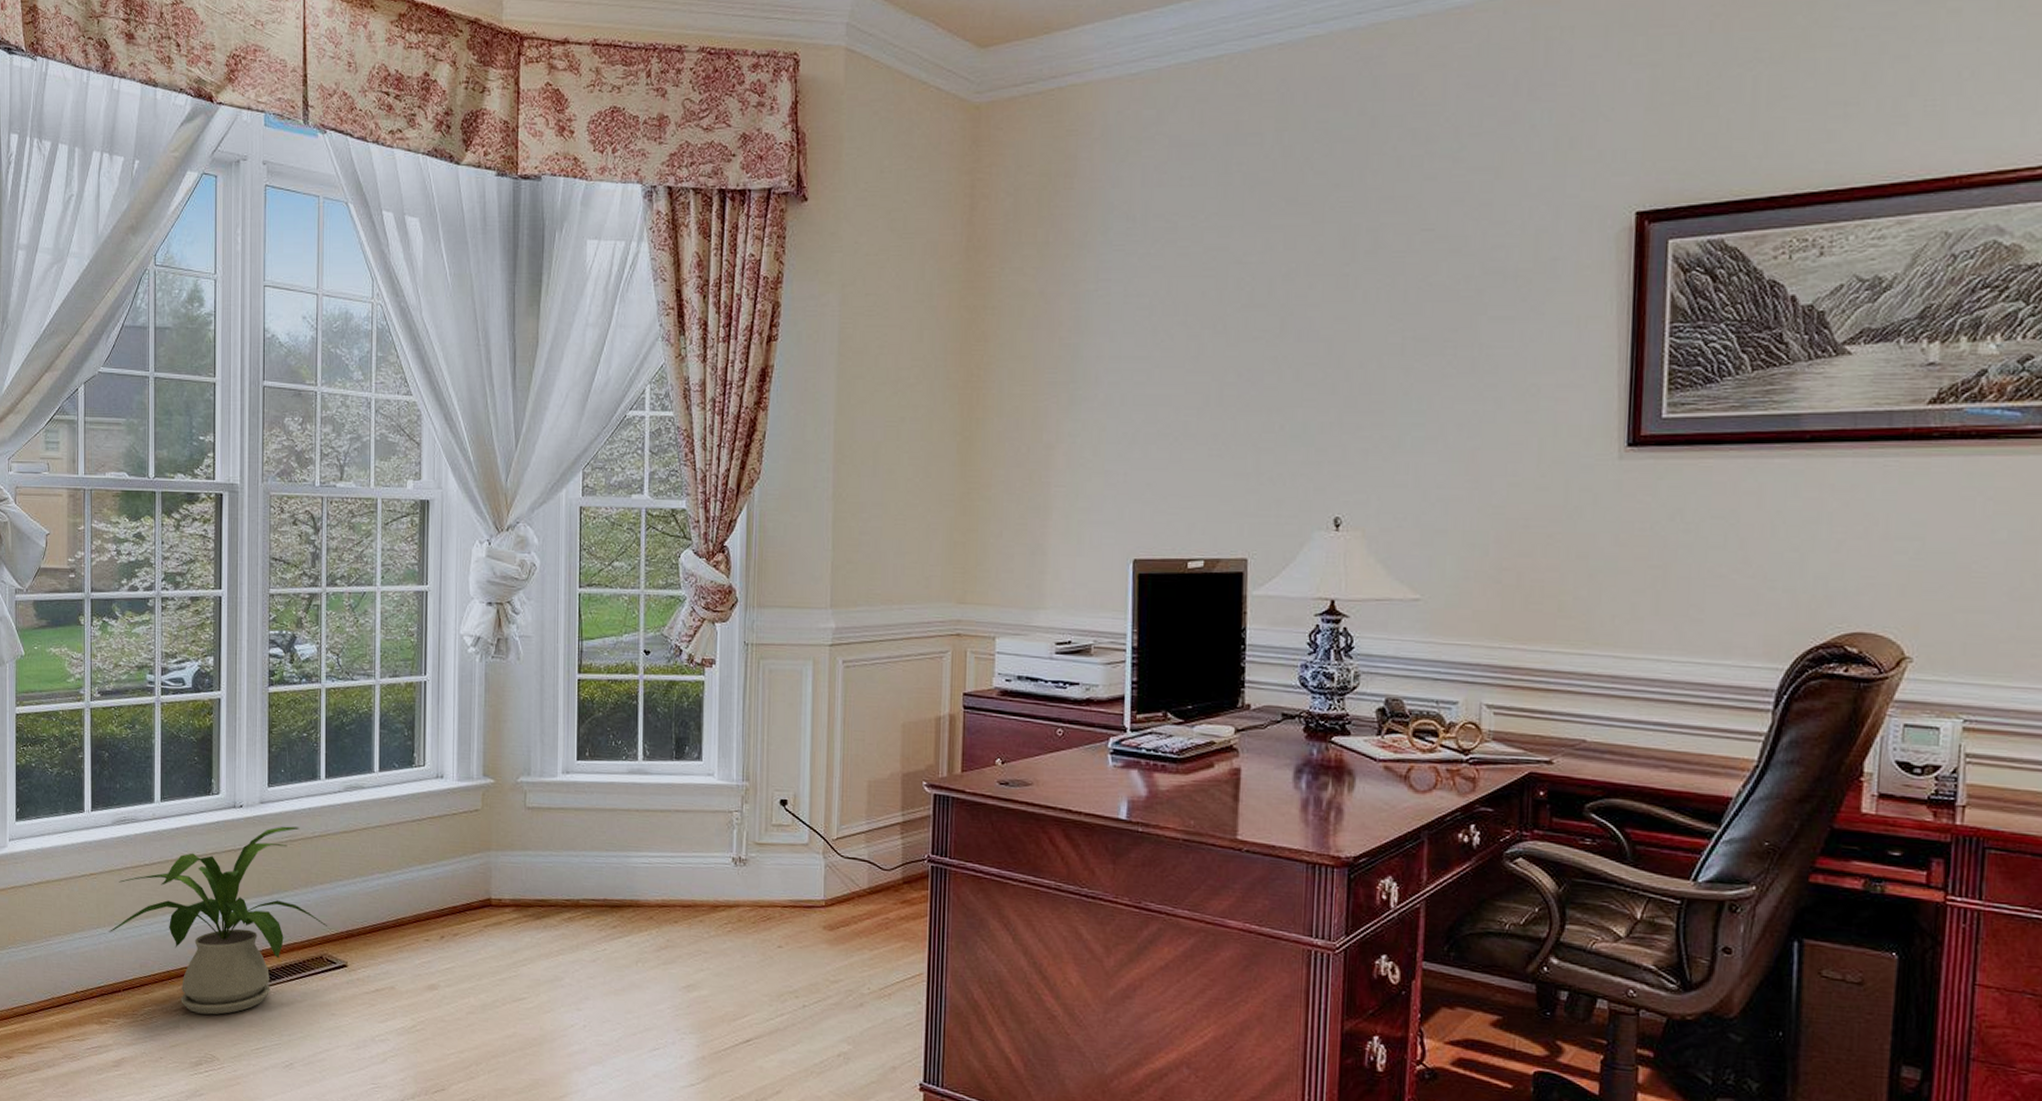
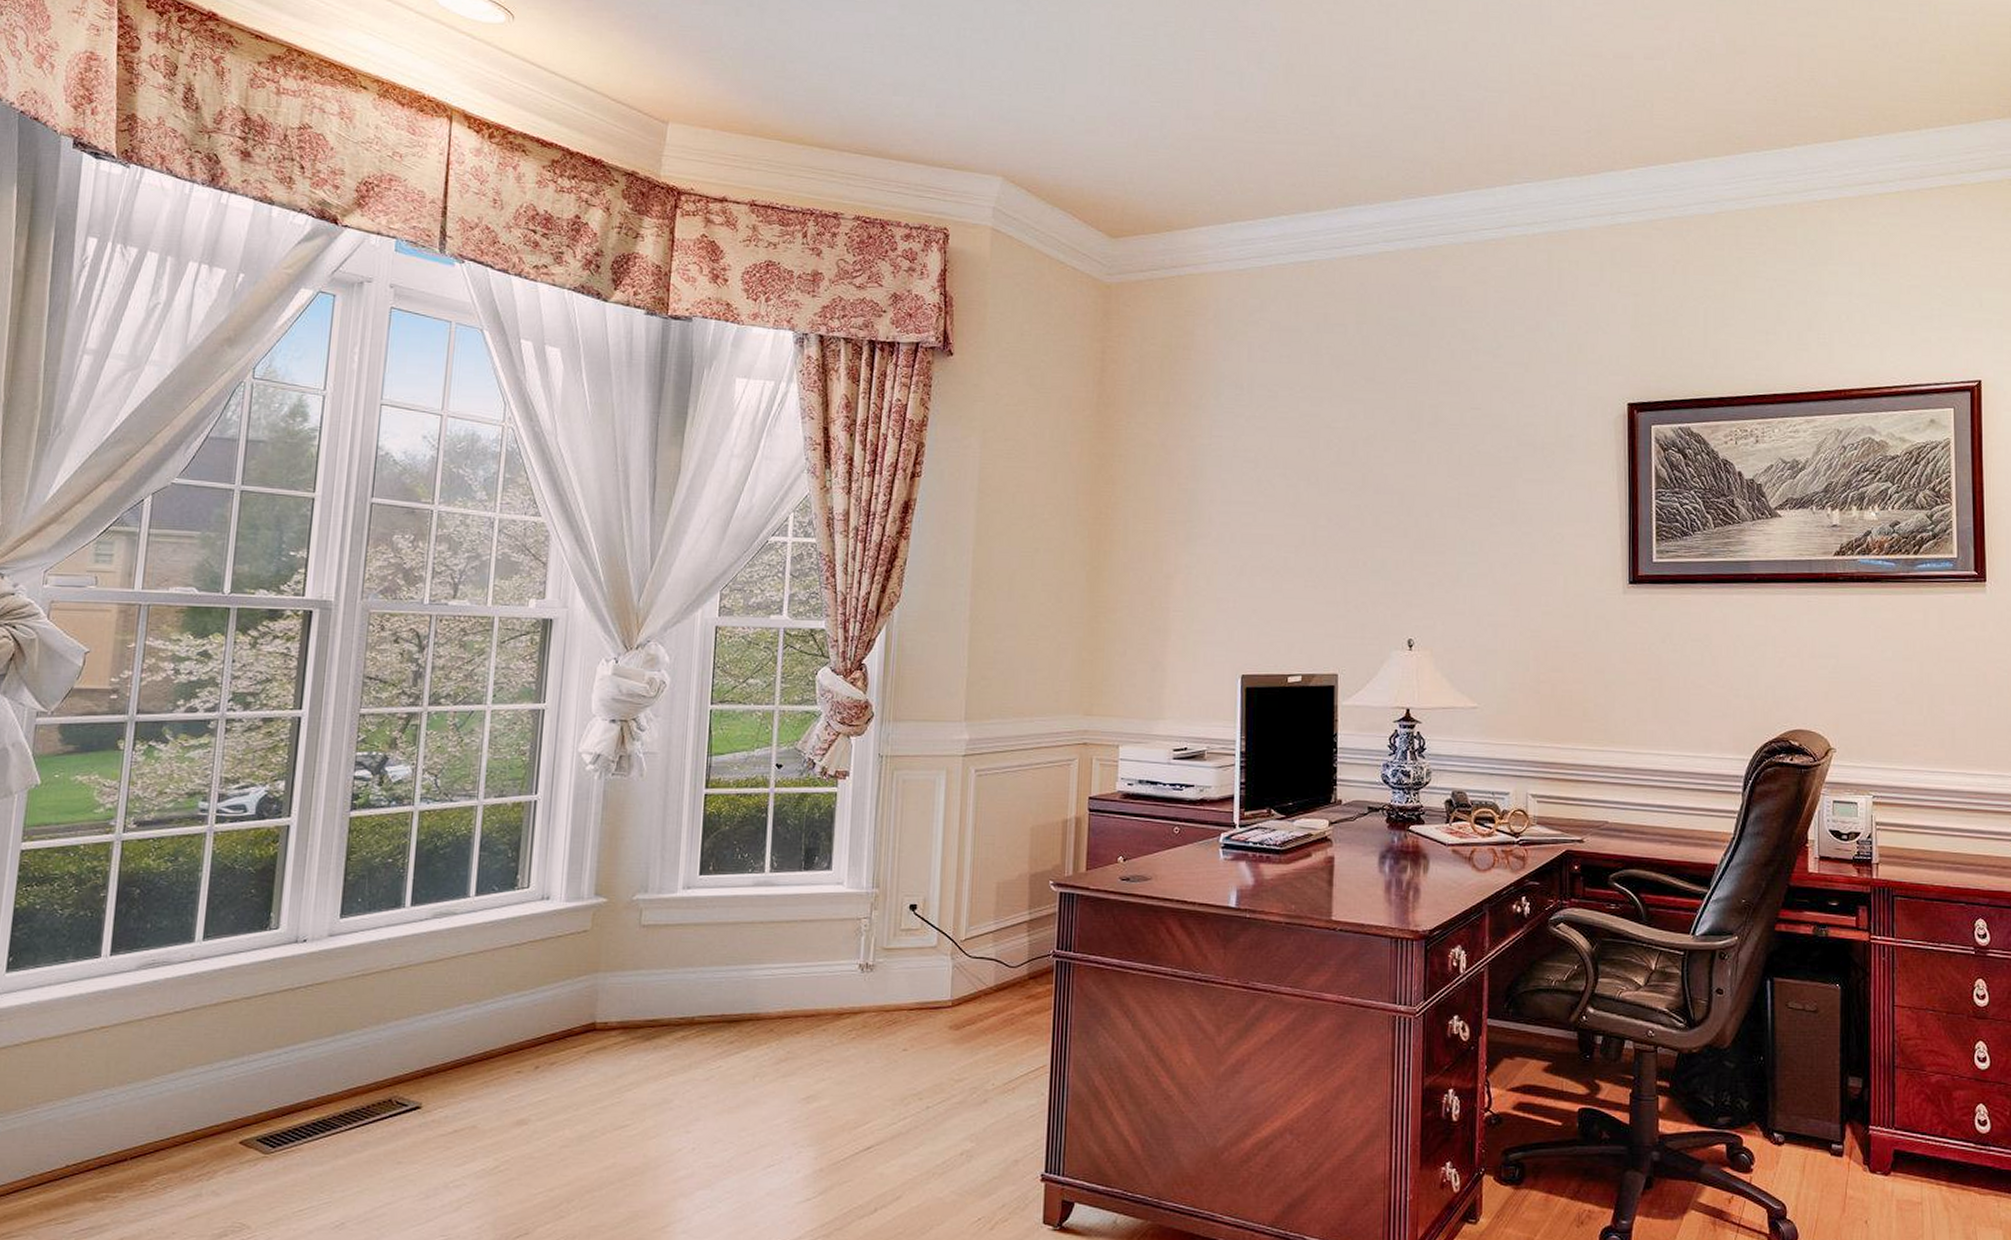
house plant: present [109,826,327,1015] -> none [119,959,400,1177]

